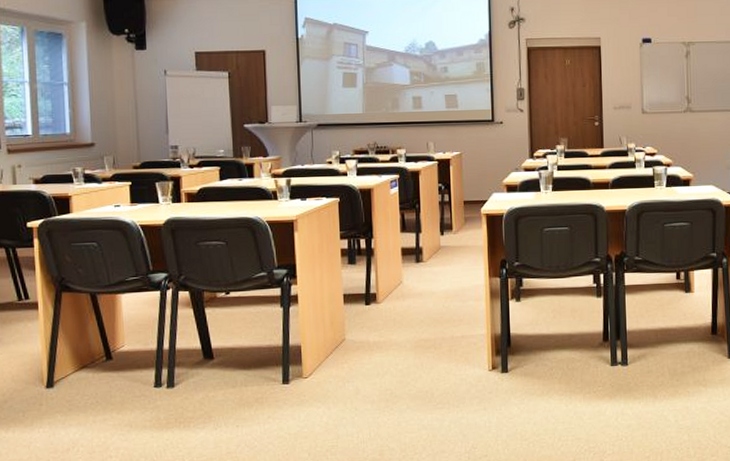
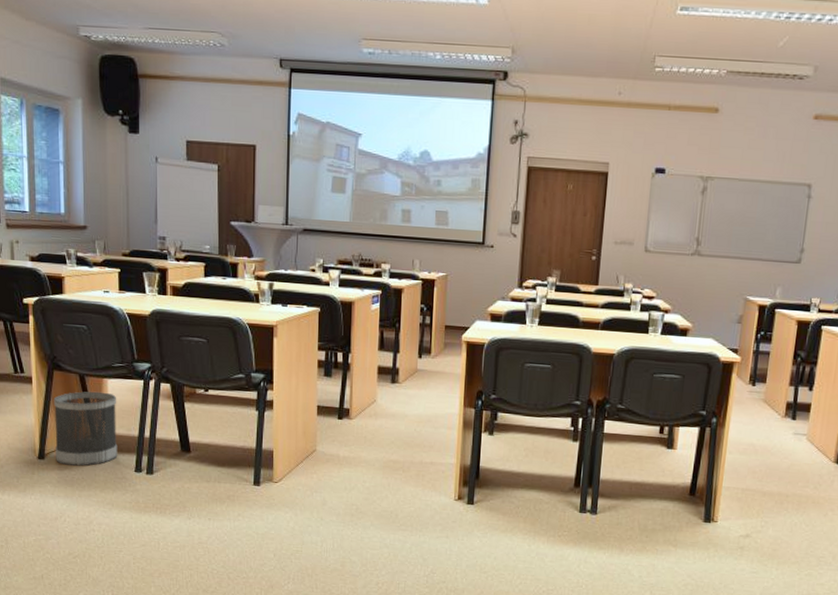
wastebasket: none [62,308,135,391] -> present [53,391,118,466]

